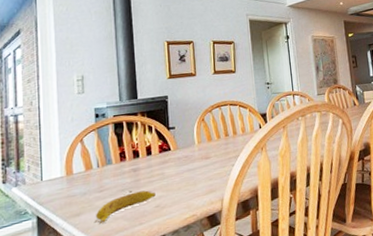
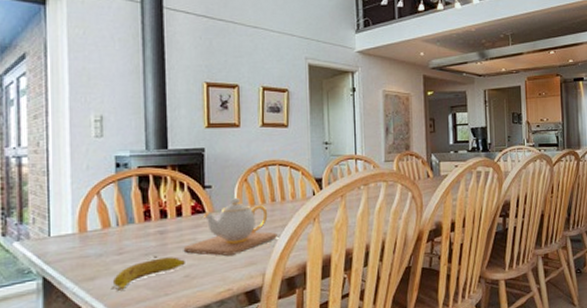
teapot: none [153,135,232,187] -> present [183,197,277,256]

